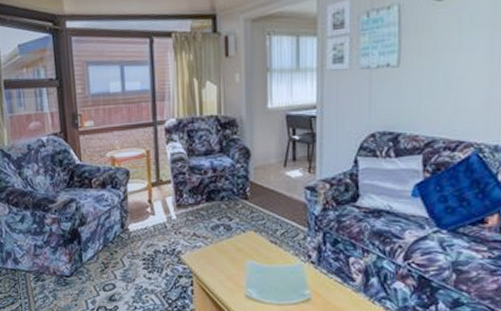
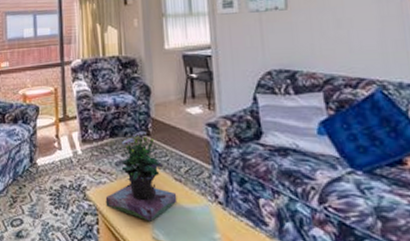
potted flower: none [200,194,272,281] -> present [105,130,178,221]

